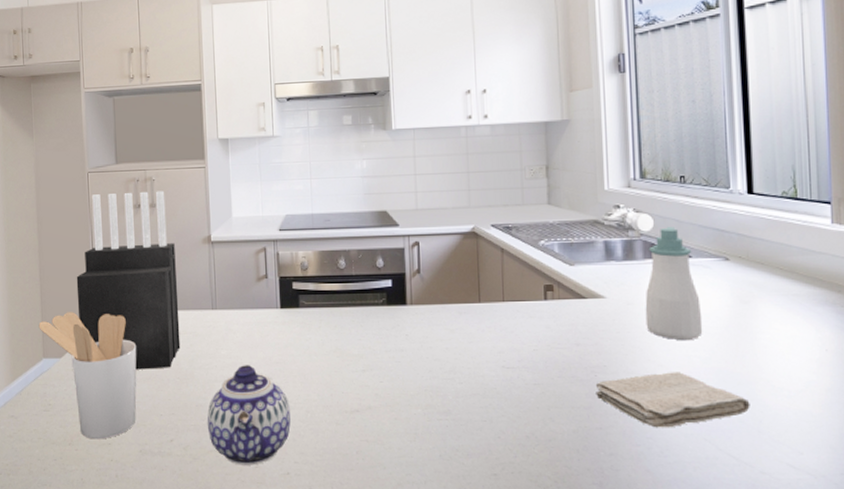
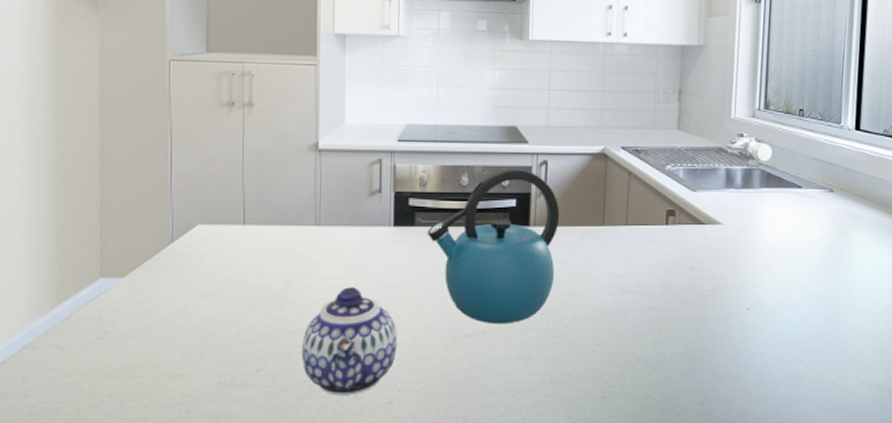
utensil holder: present [38,312,137,440] -> none [96,224,221,371]
knife block: present [76,191,181,370] -> none [148,87,276,292]
kettle: none [311,250,436,400] -> present [427,168,560,324]
washcloth: present [595,372,750,428] -> none [705,296,838,349]
soap bottle: present [645,227,703,341] -> none [756,158,806,267]

